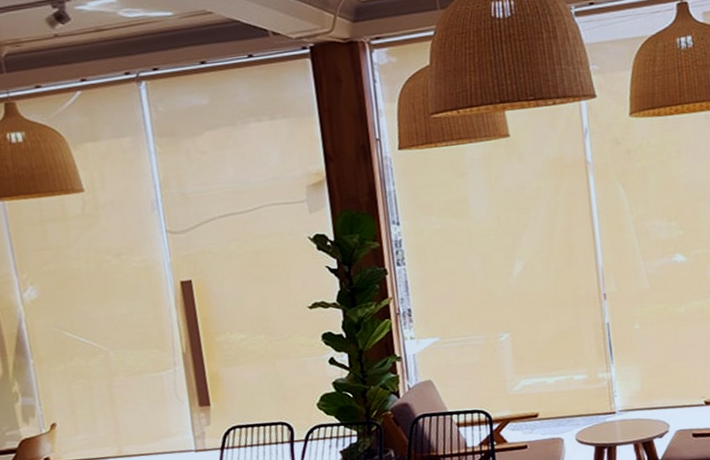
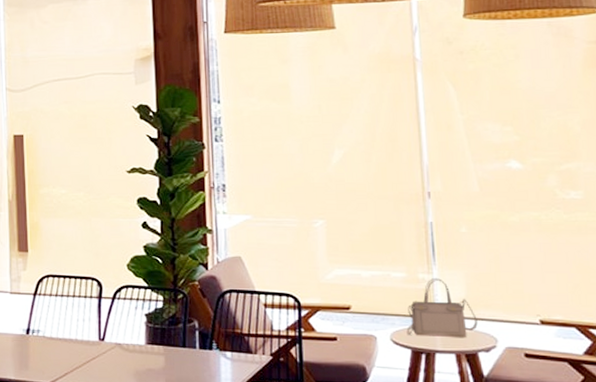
handbag: none [590,374,652,433] -> present [406,277,478,337]

